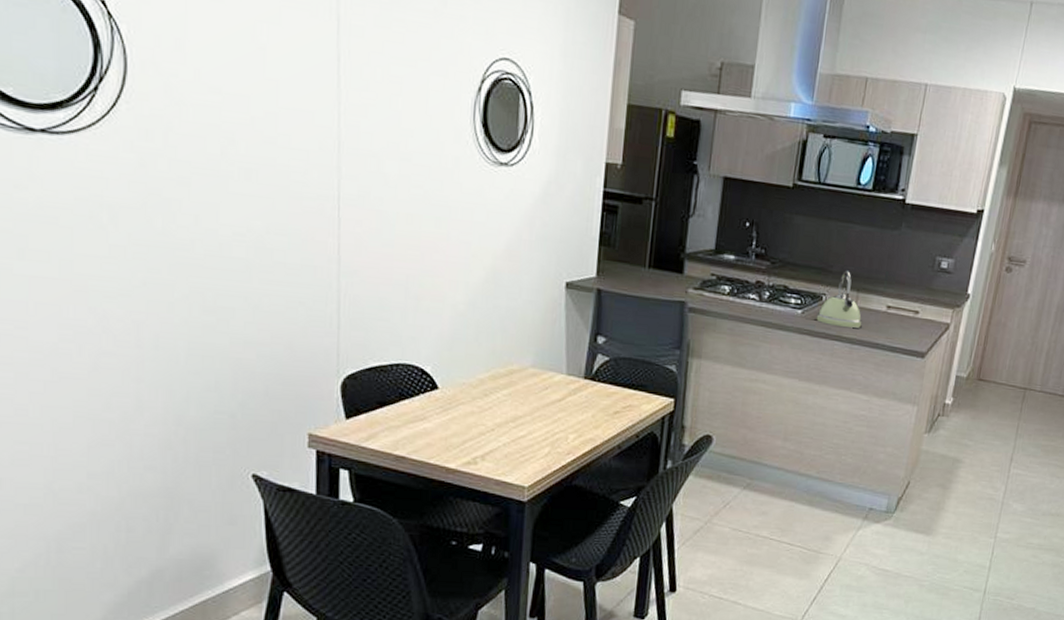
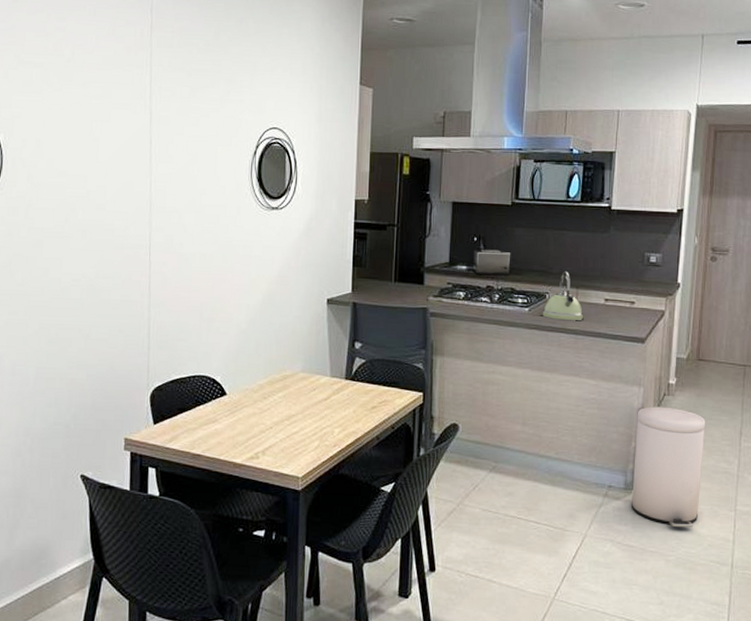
toaster: none [741,236,788,272] -> present [472,249,511,277]
pedal bin: none [890,427,978,554] -> present [631,406,706,528]

